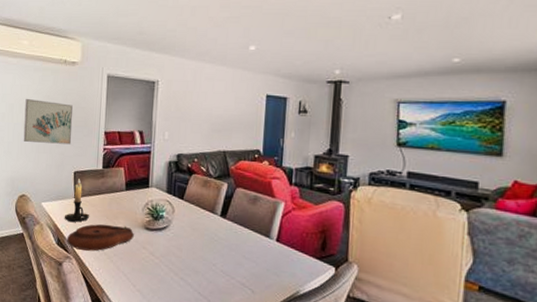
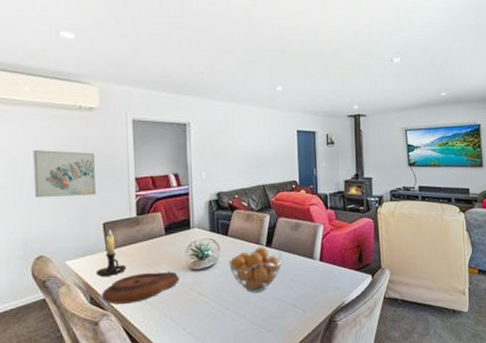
fruit basket: none [181,216,237,263] -> present [229,247,283,293]

